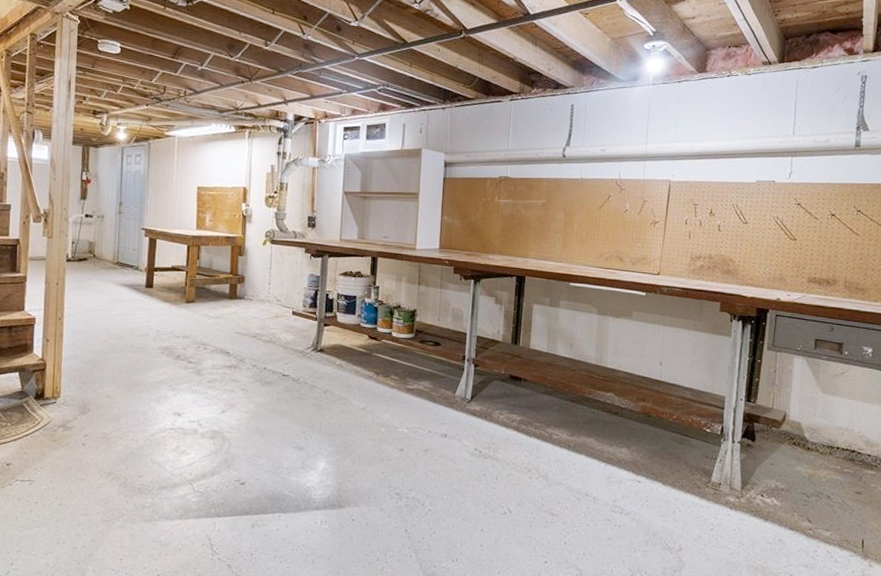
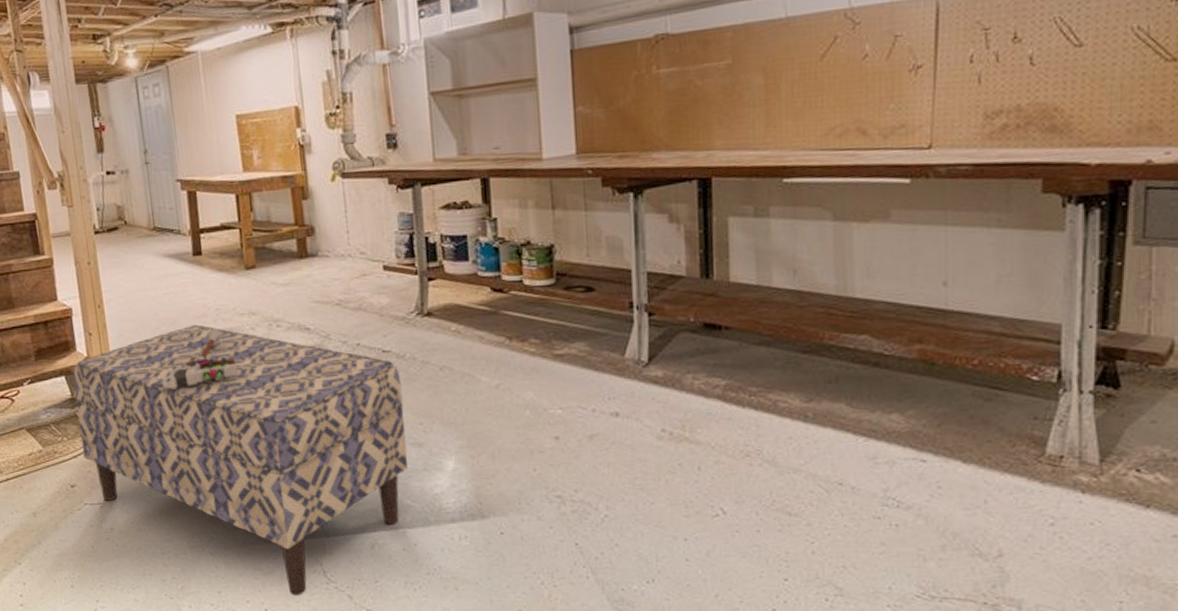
bench: none [22,341,294,564] -> present [73,324,408,595]
tool: none [102,346,167,391] -> present [161,329,239,389]

